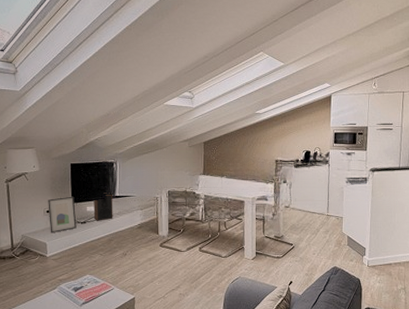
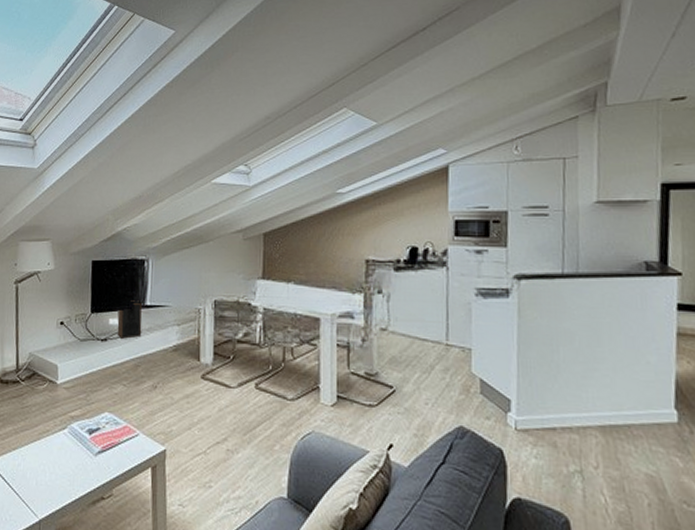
picture frame: present [48,196,77,233] -> none [62,304,96,353]

